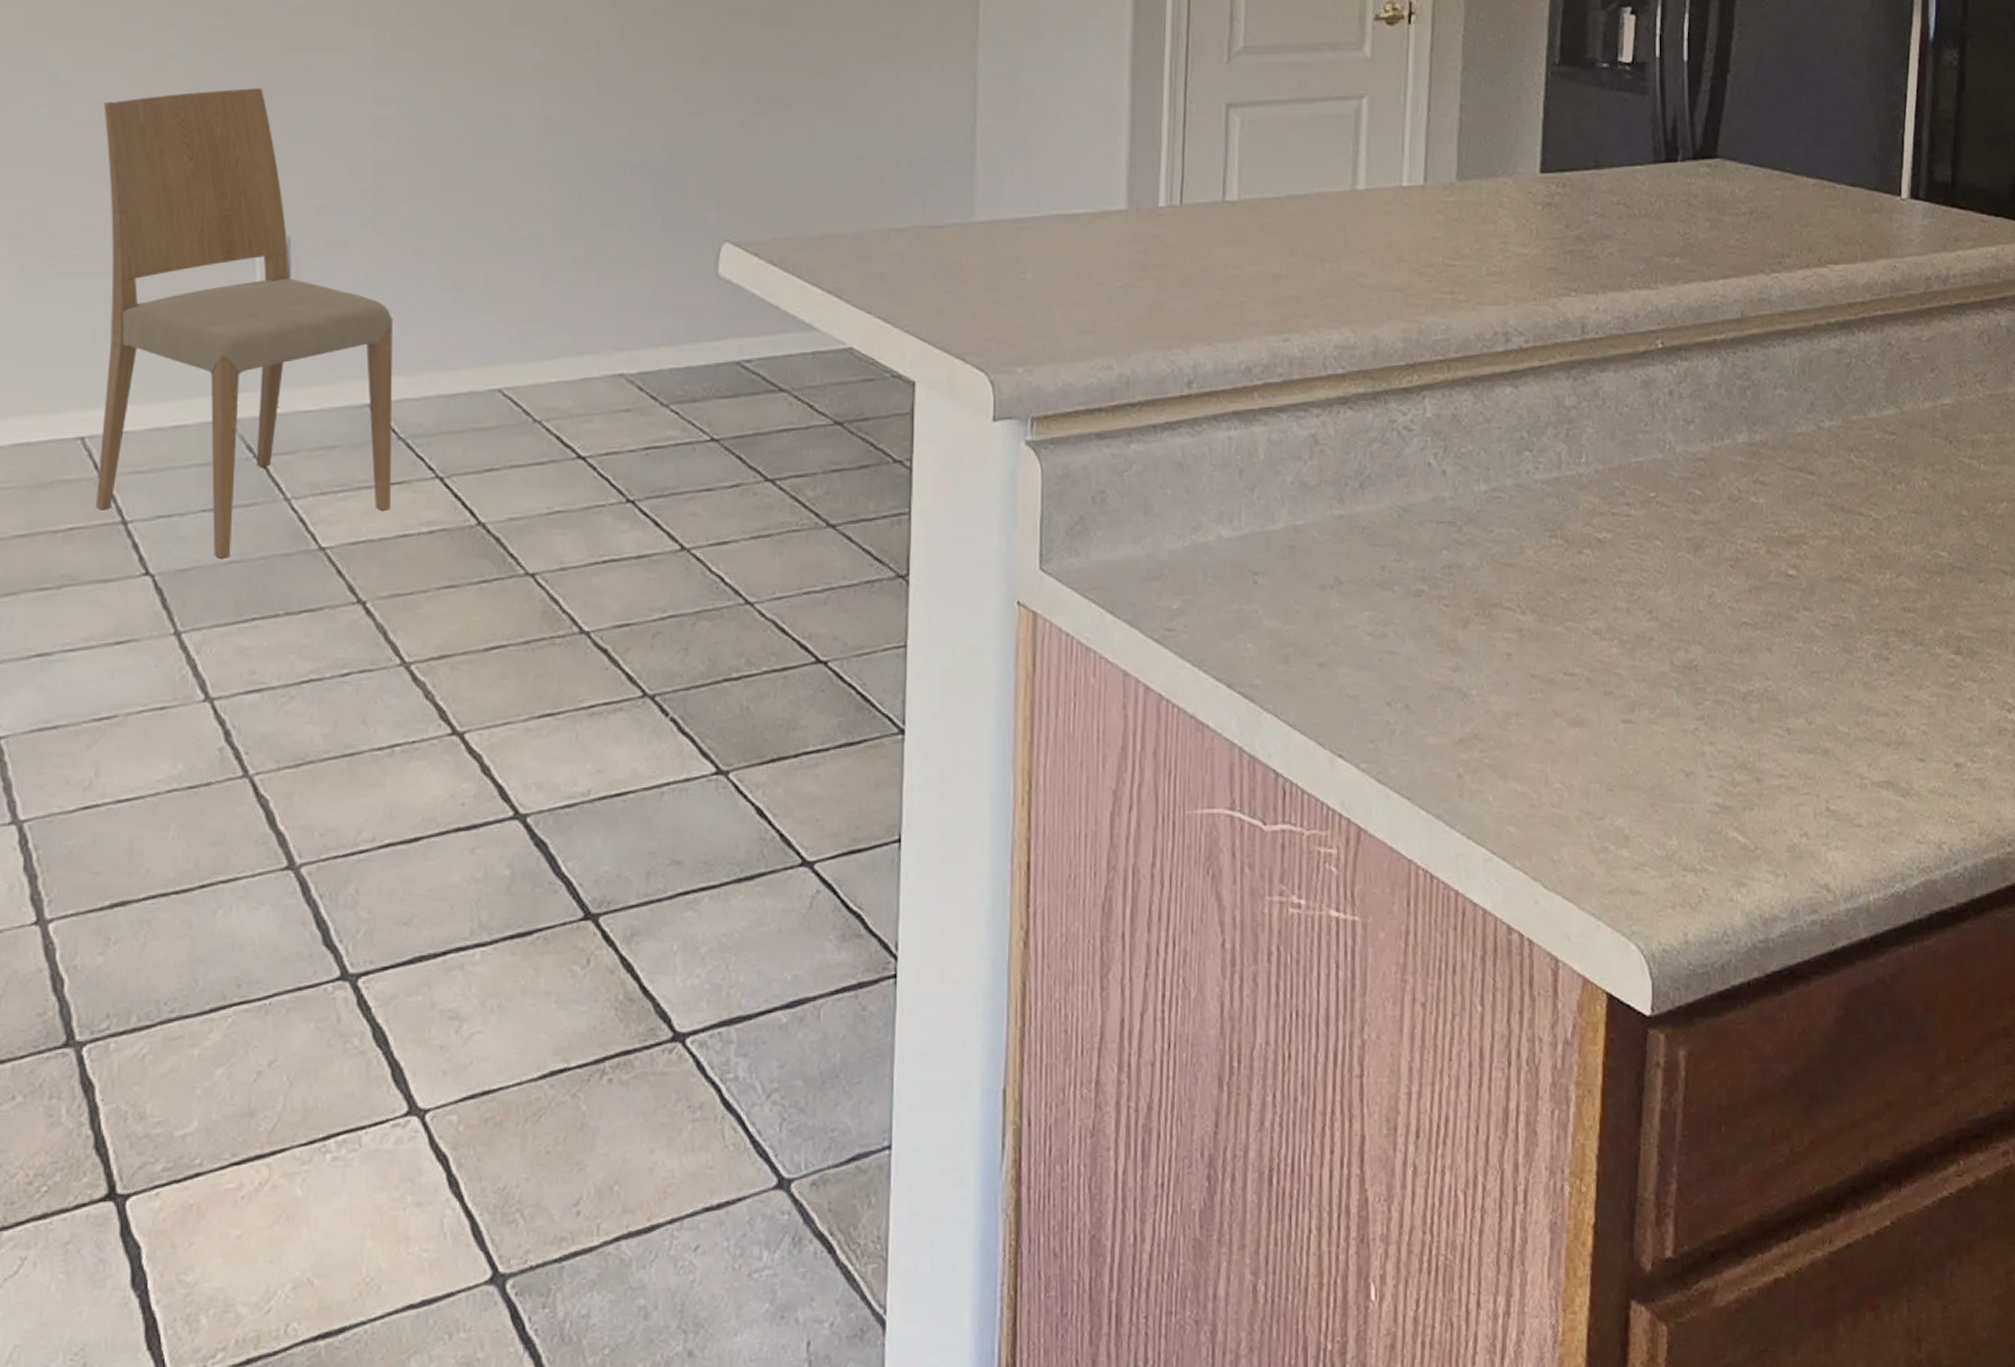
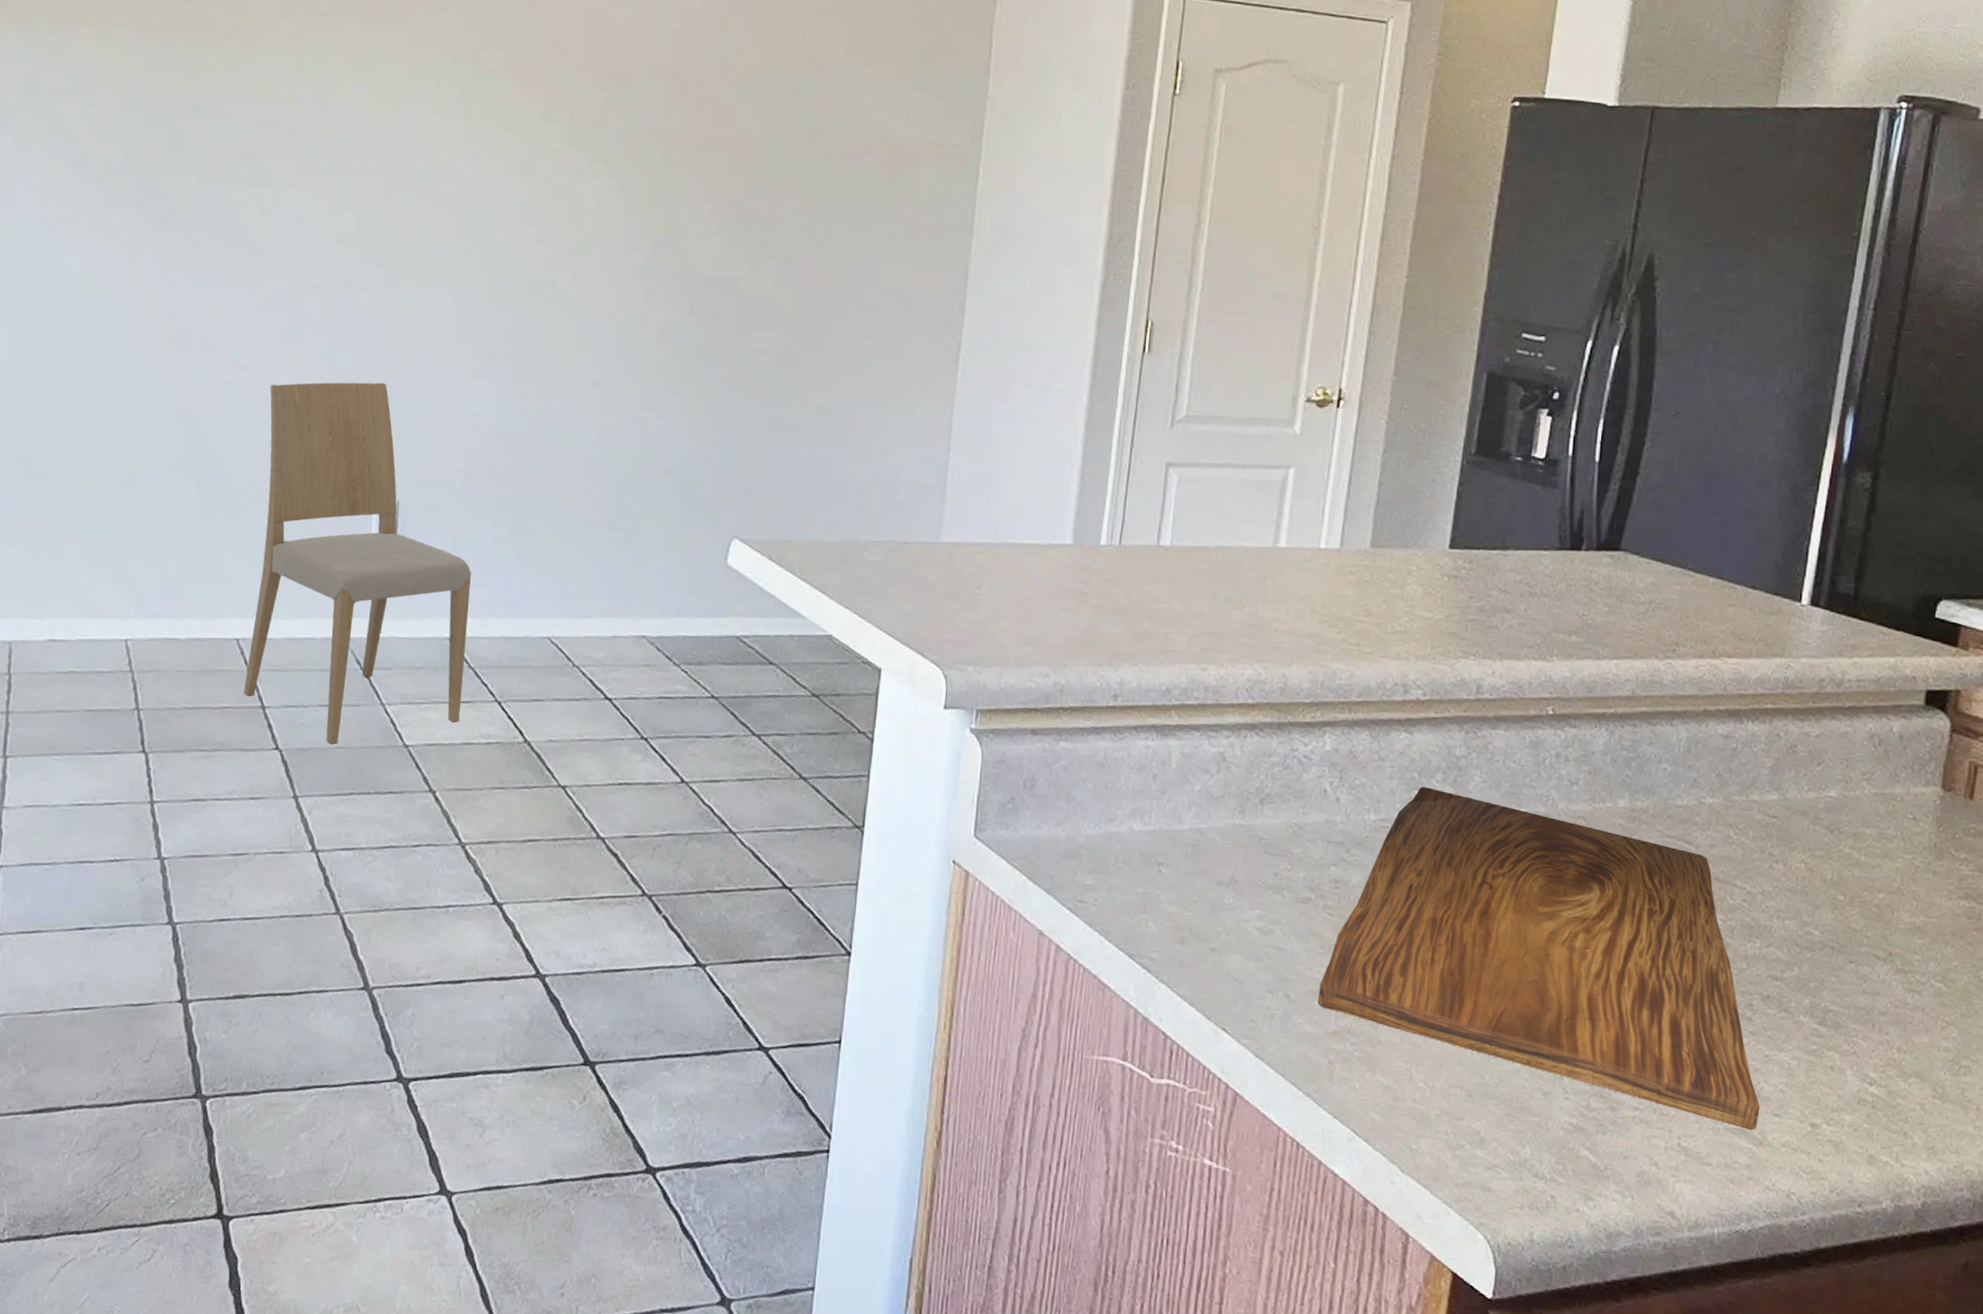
cutting board: none [1440,446,1905,781] -> present [1317,787,1760,1131]

